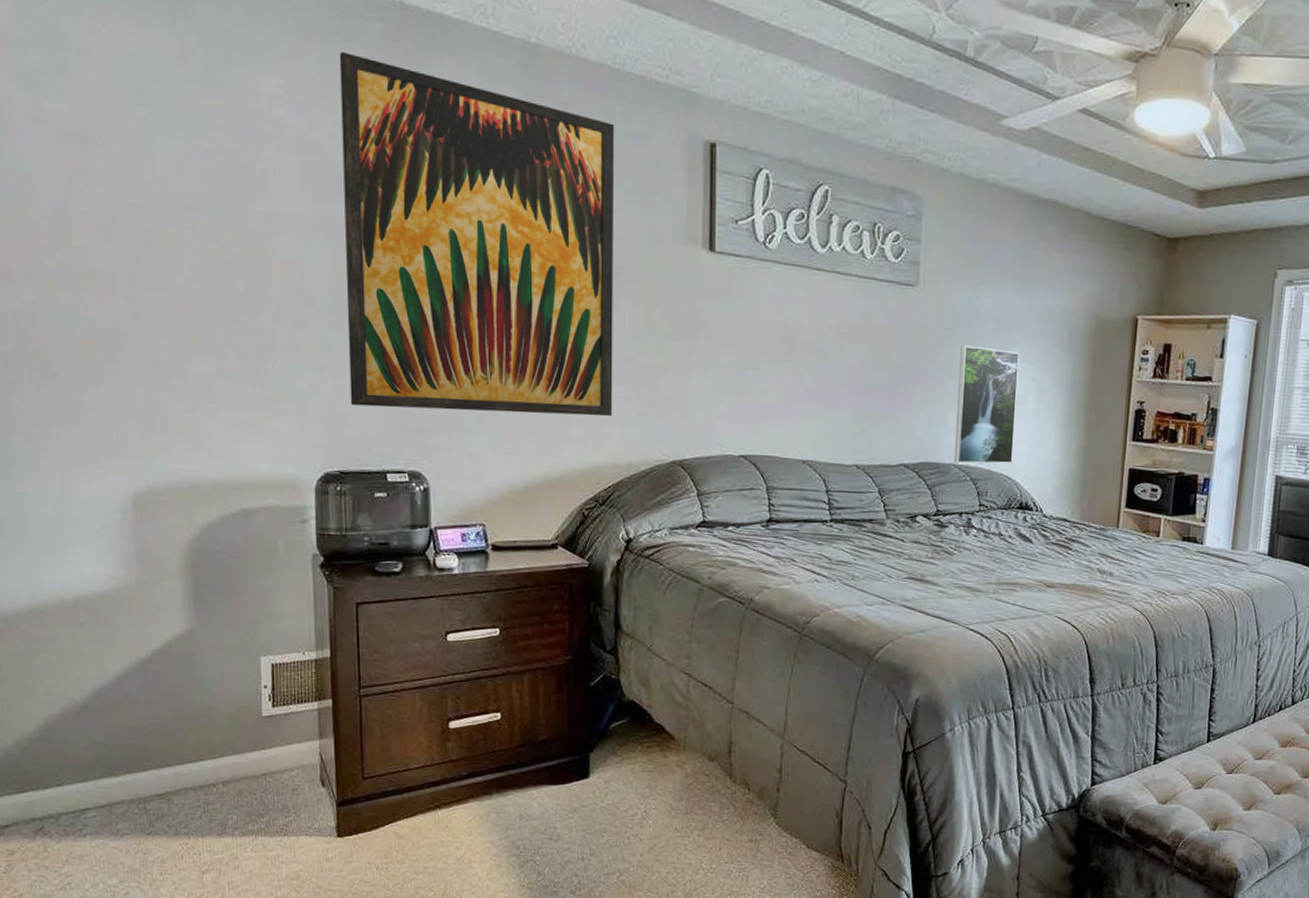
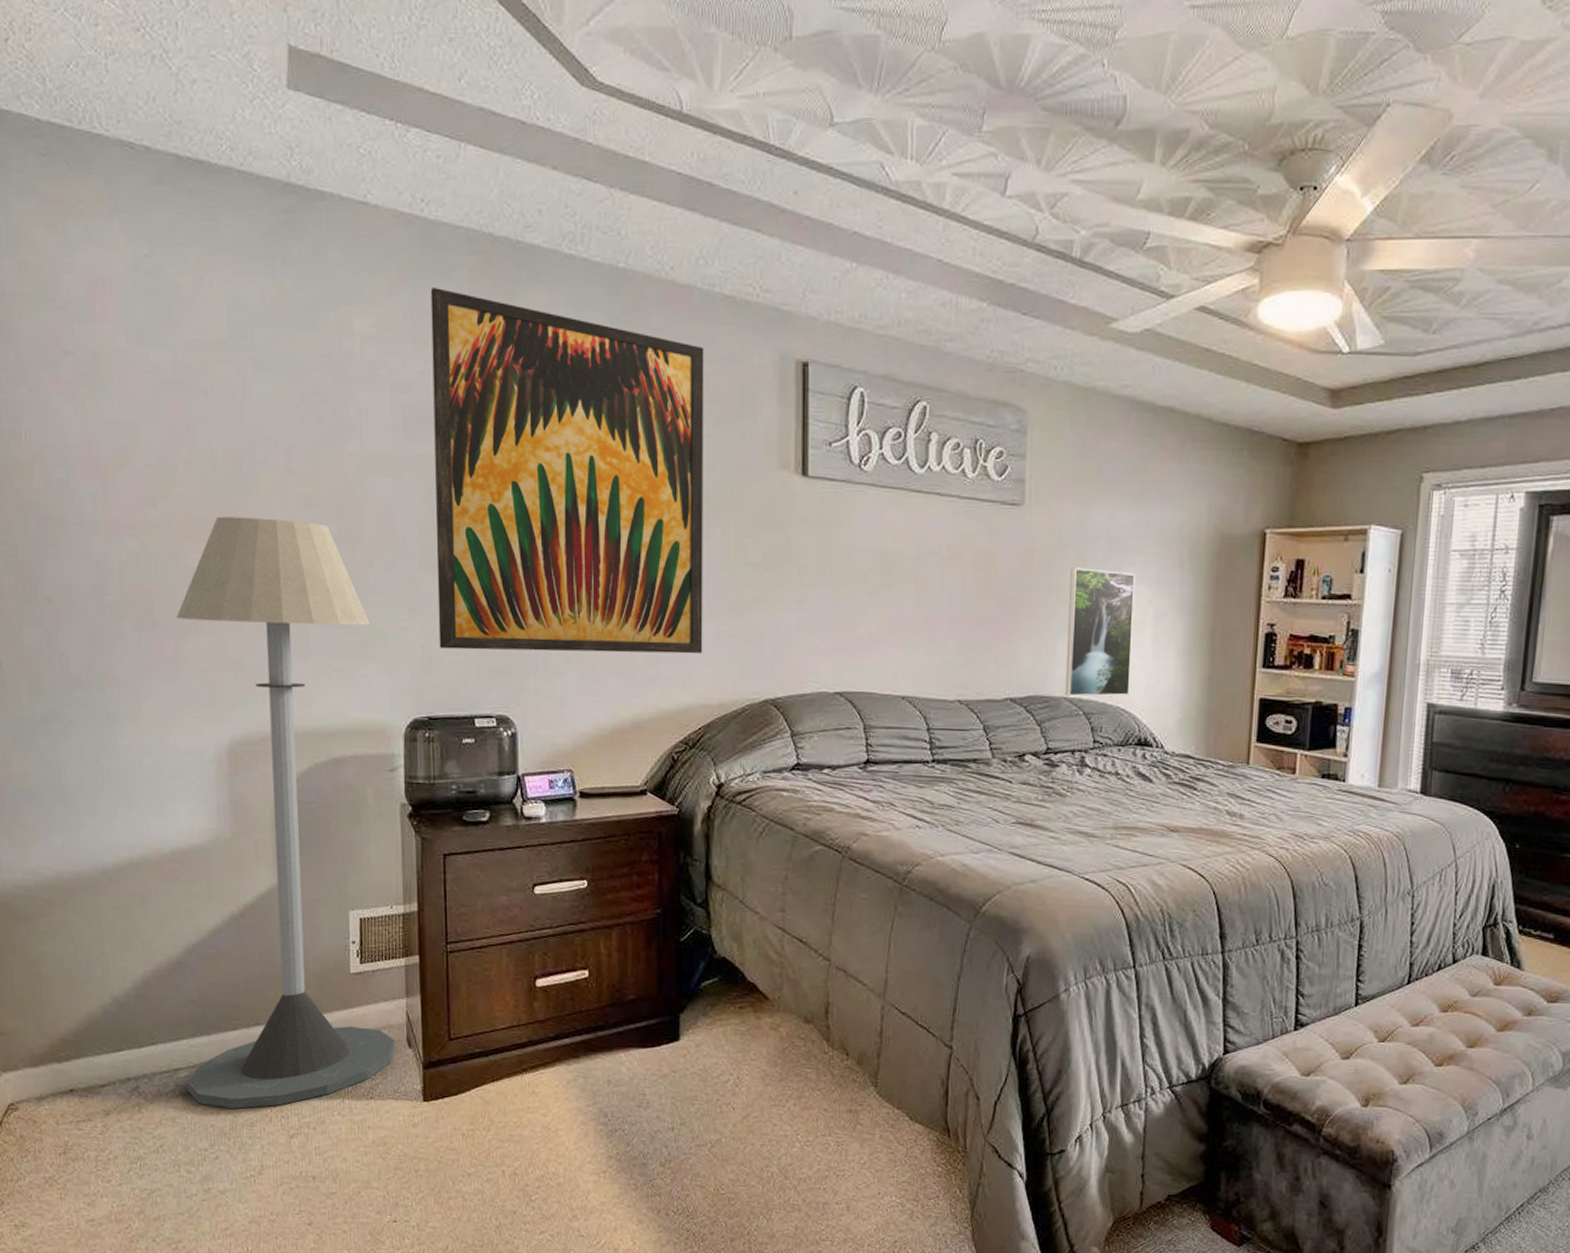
floor lamp: none [76,269,309,847] -> present [176,516,396,1109]

